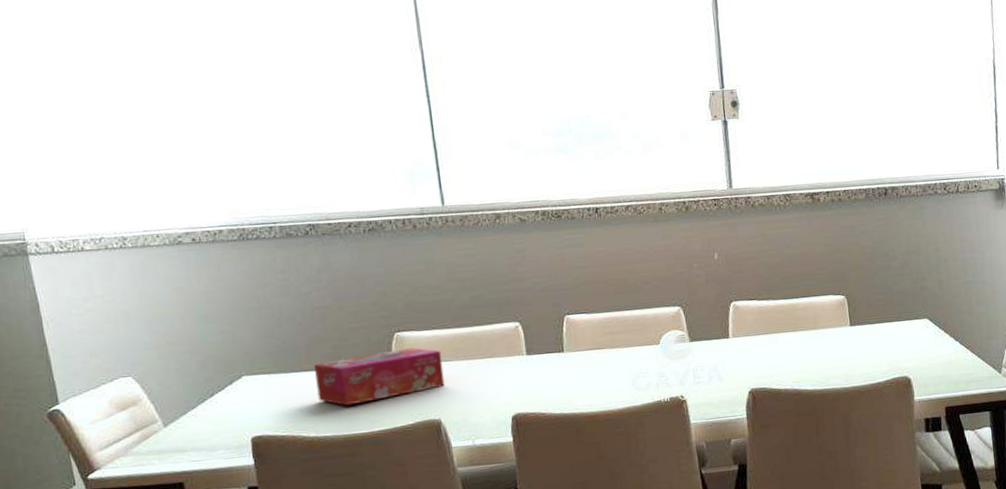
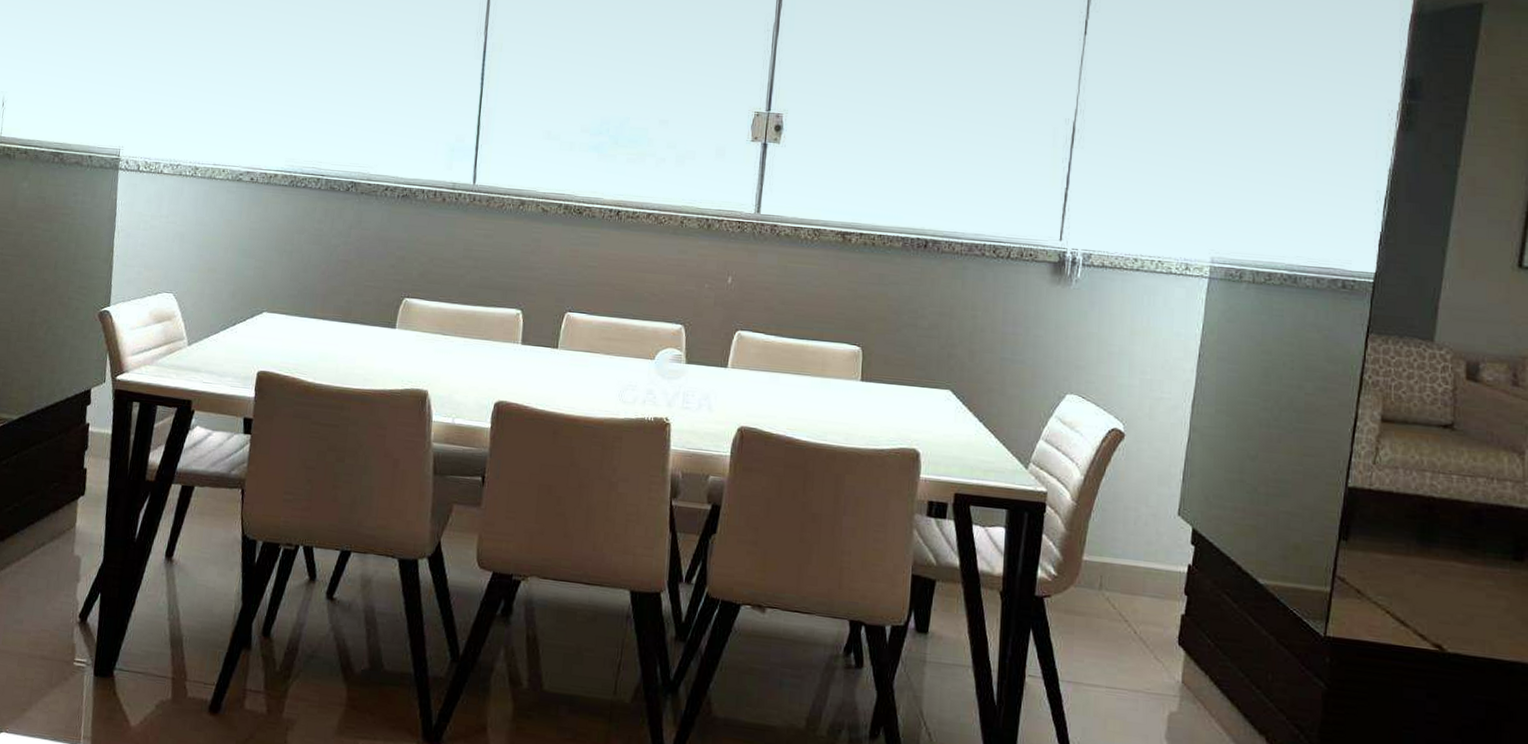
tissue box: present [314,348,445,406] -> none [323,313,442,360]

